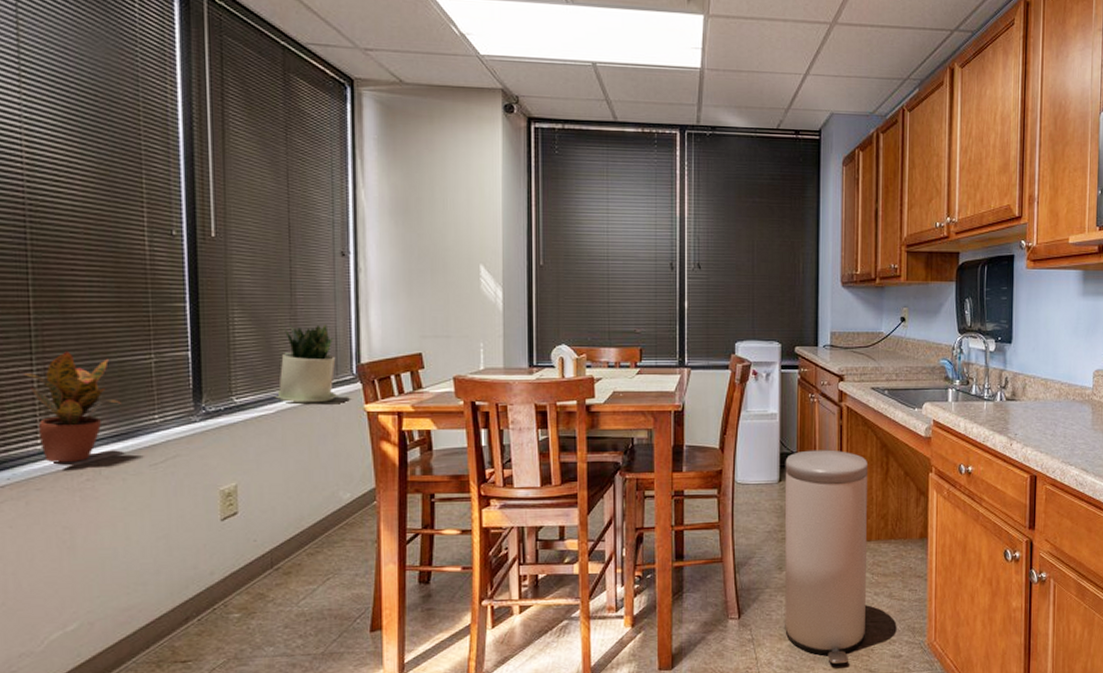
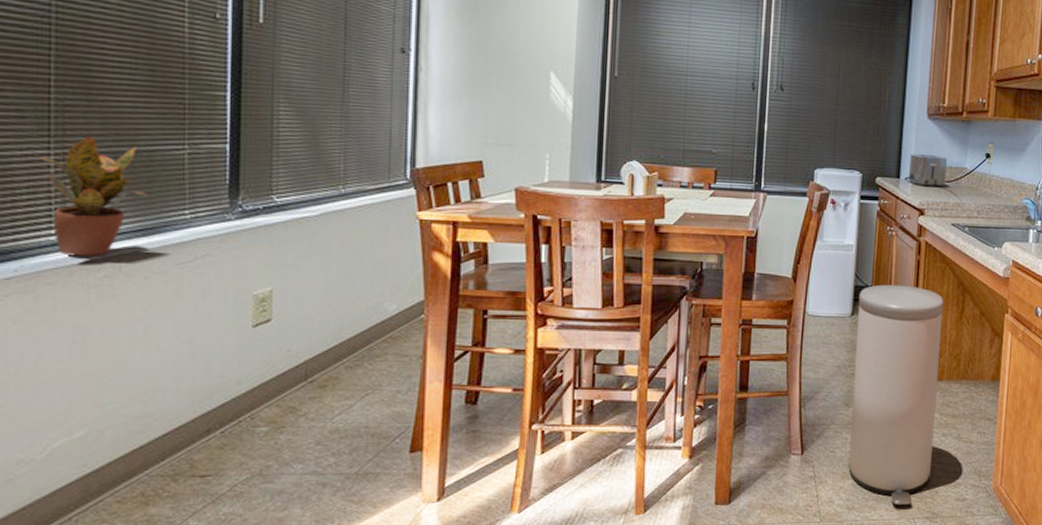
planter: present [272,323,337,404] -> none [317,120,389,208]
toaster: none [827,322,864,353] -> present [909,154,948,188]

